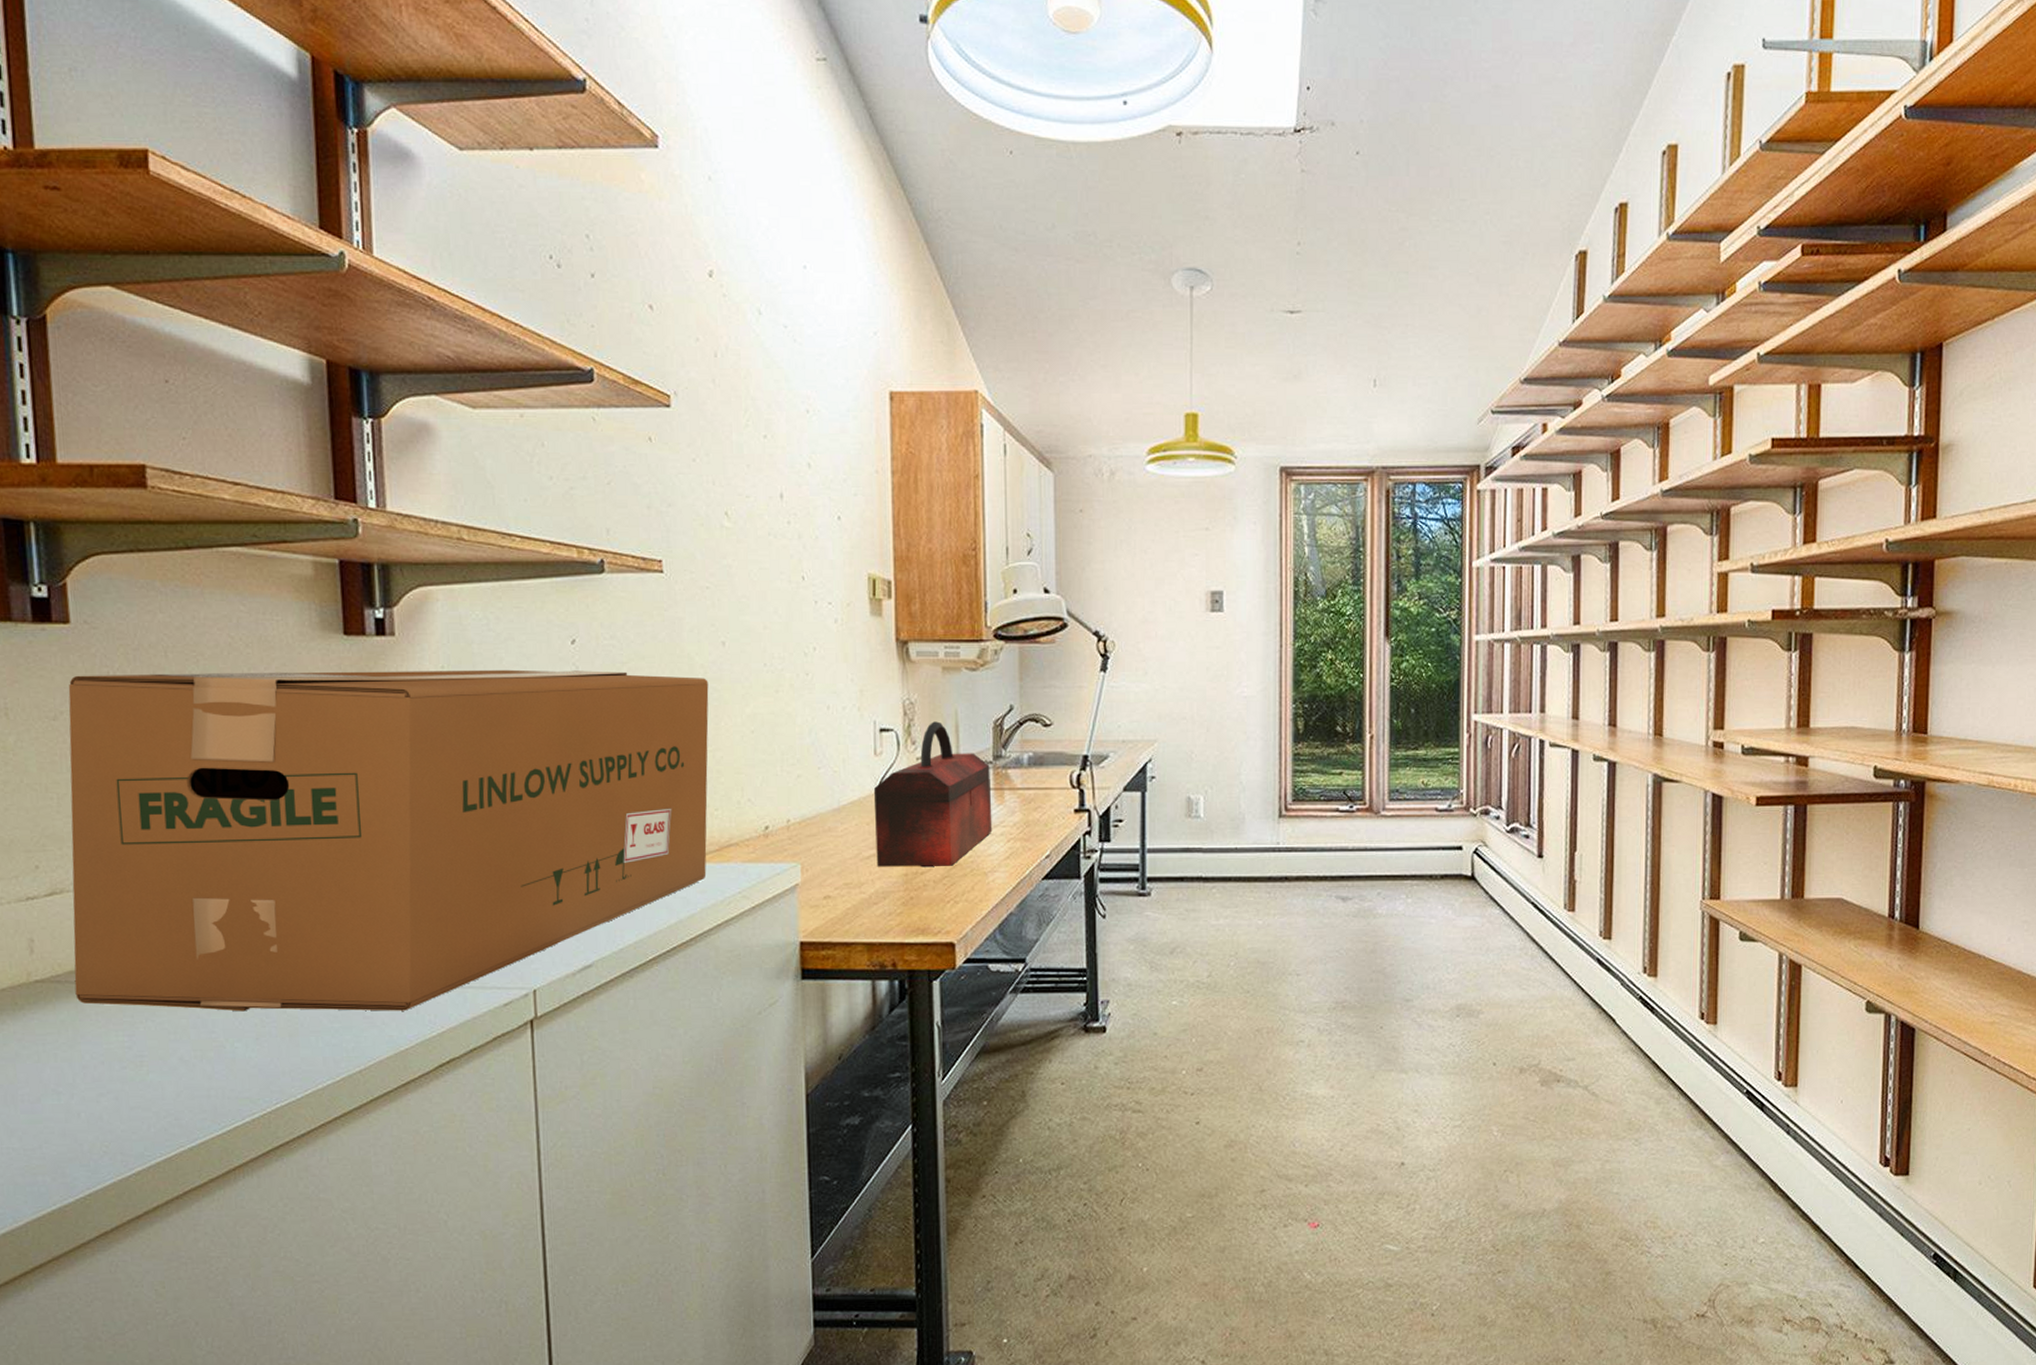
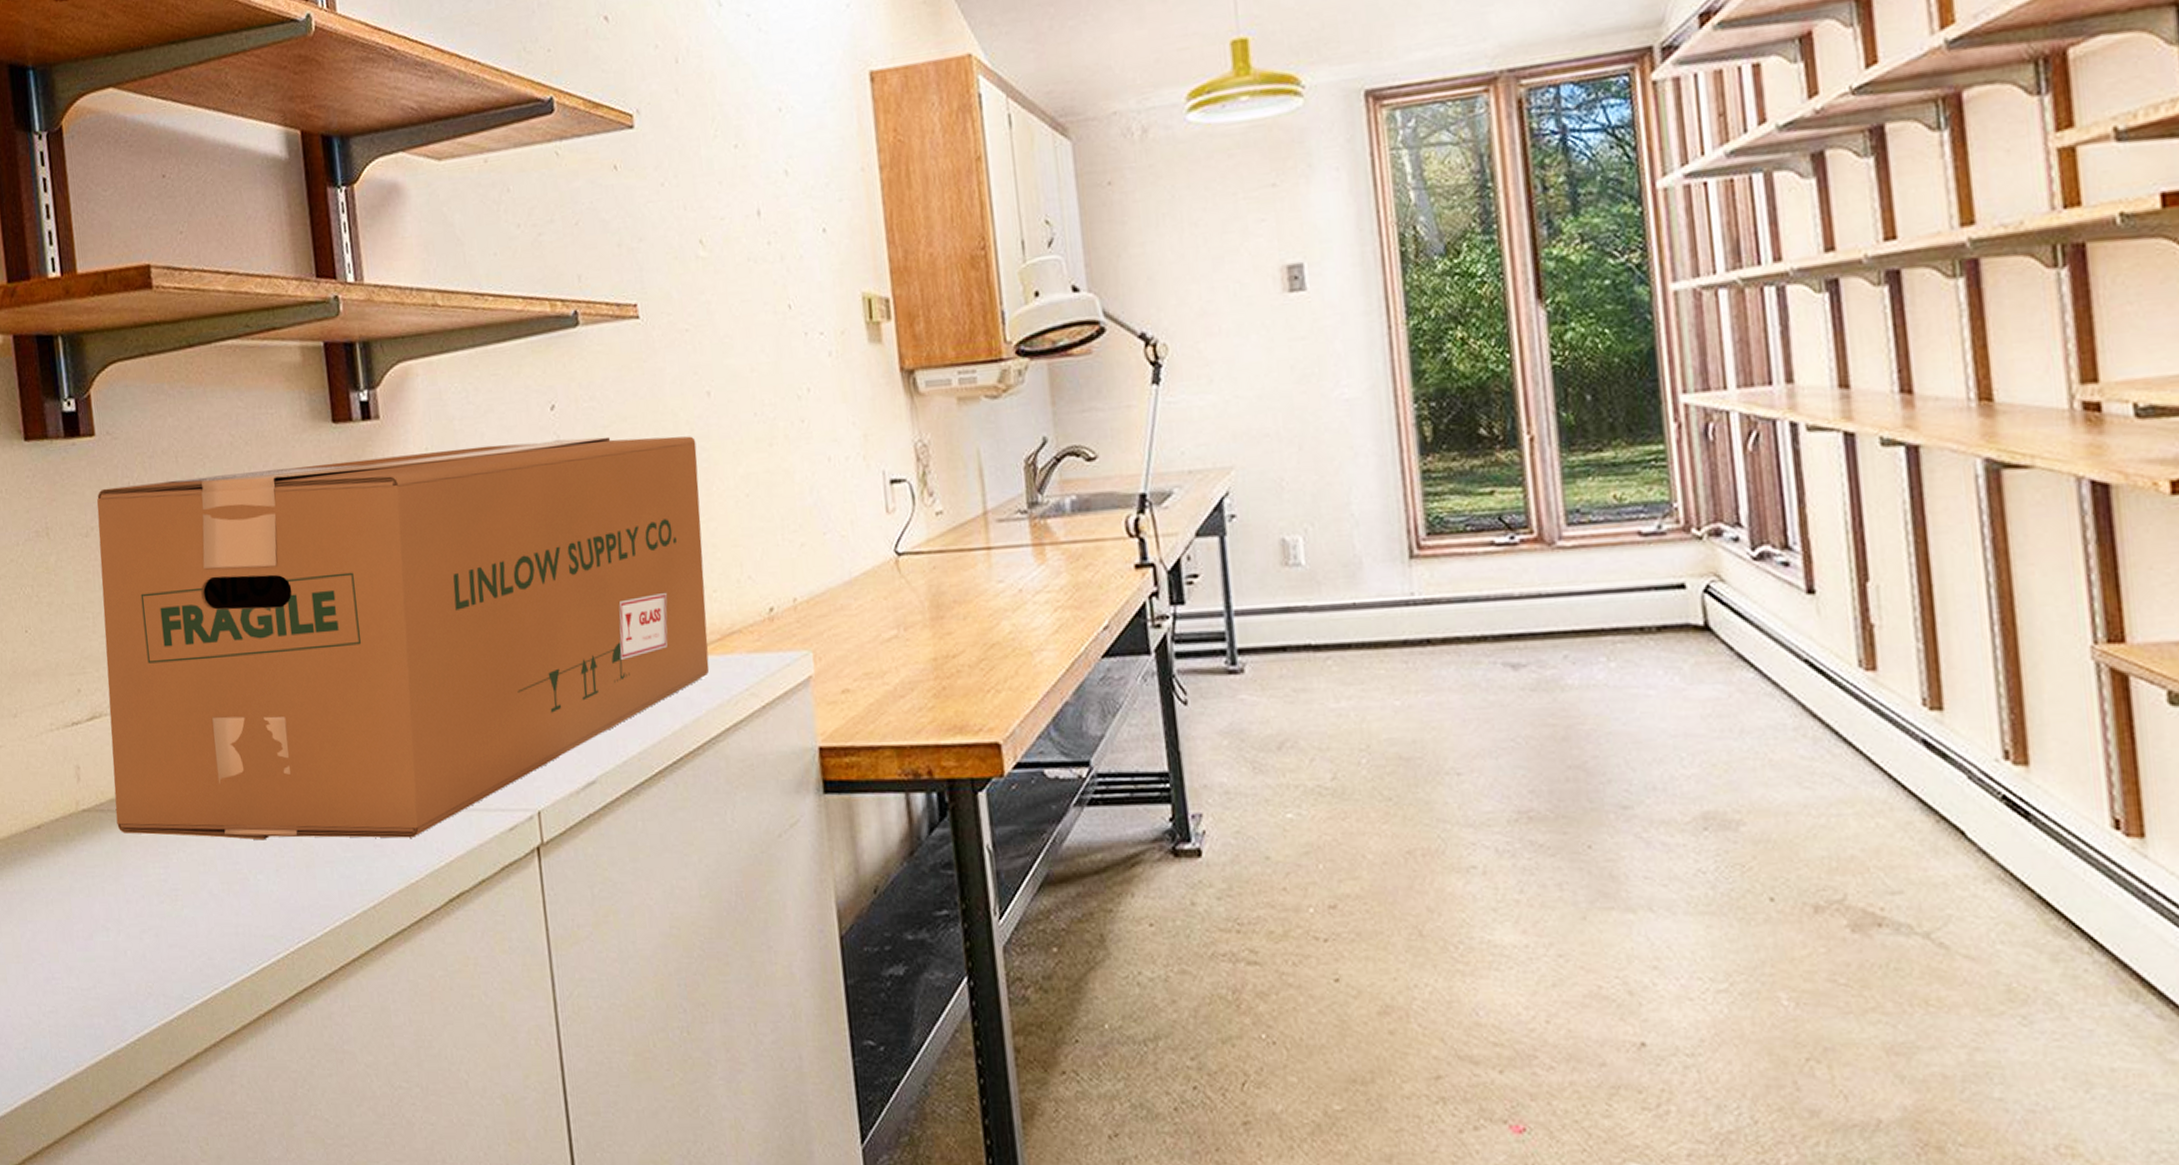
toolbox: present [873,721,993,867] -> none [888,465,1035,651]

